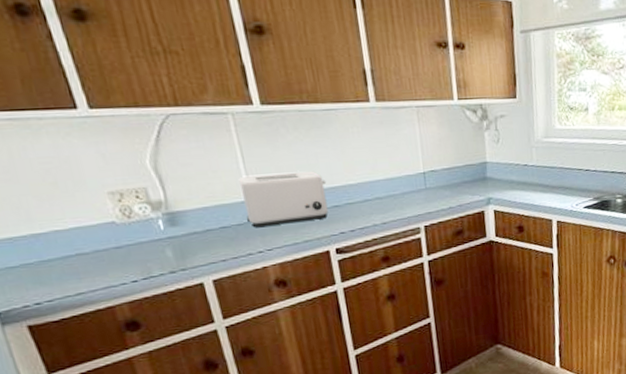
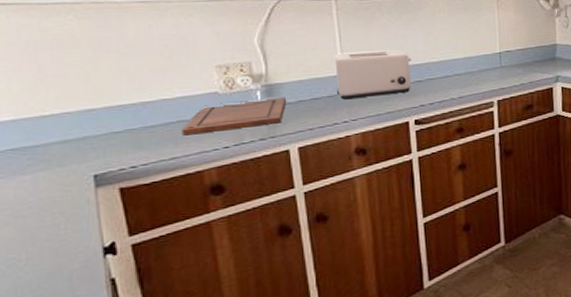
cutting board: none [83,225,193,270] -> present [182,97,287,136]

